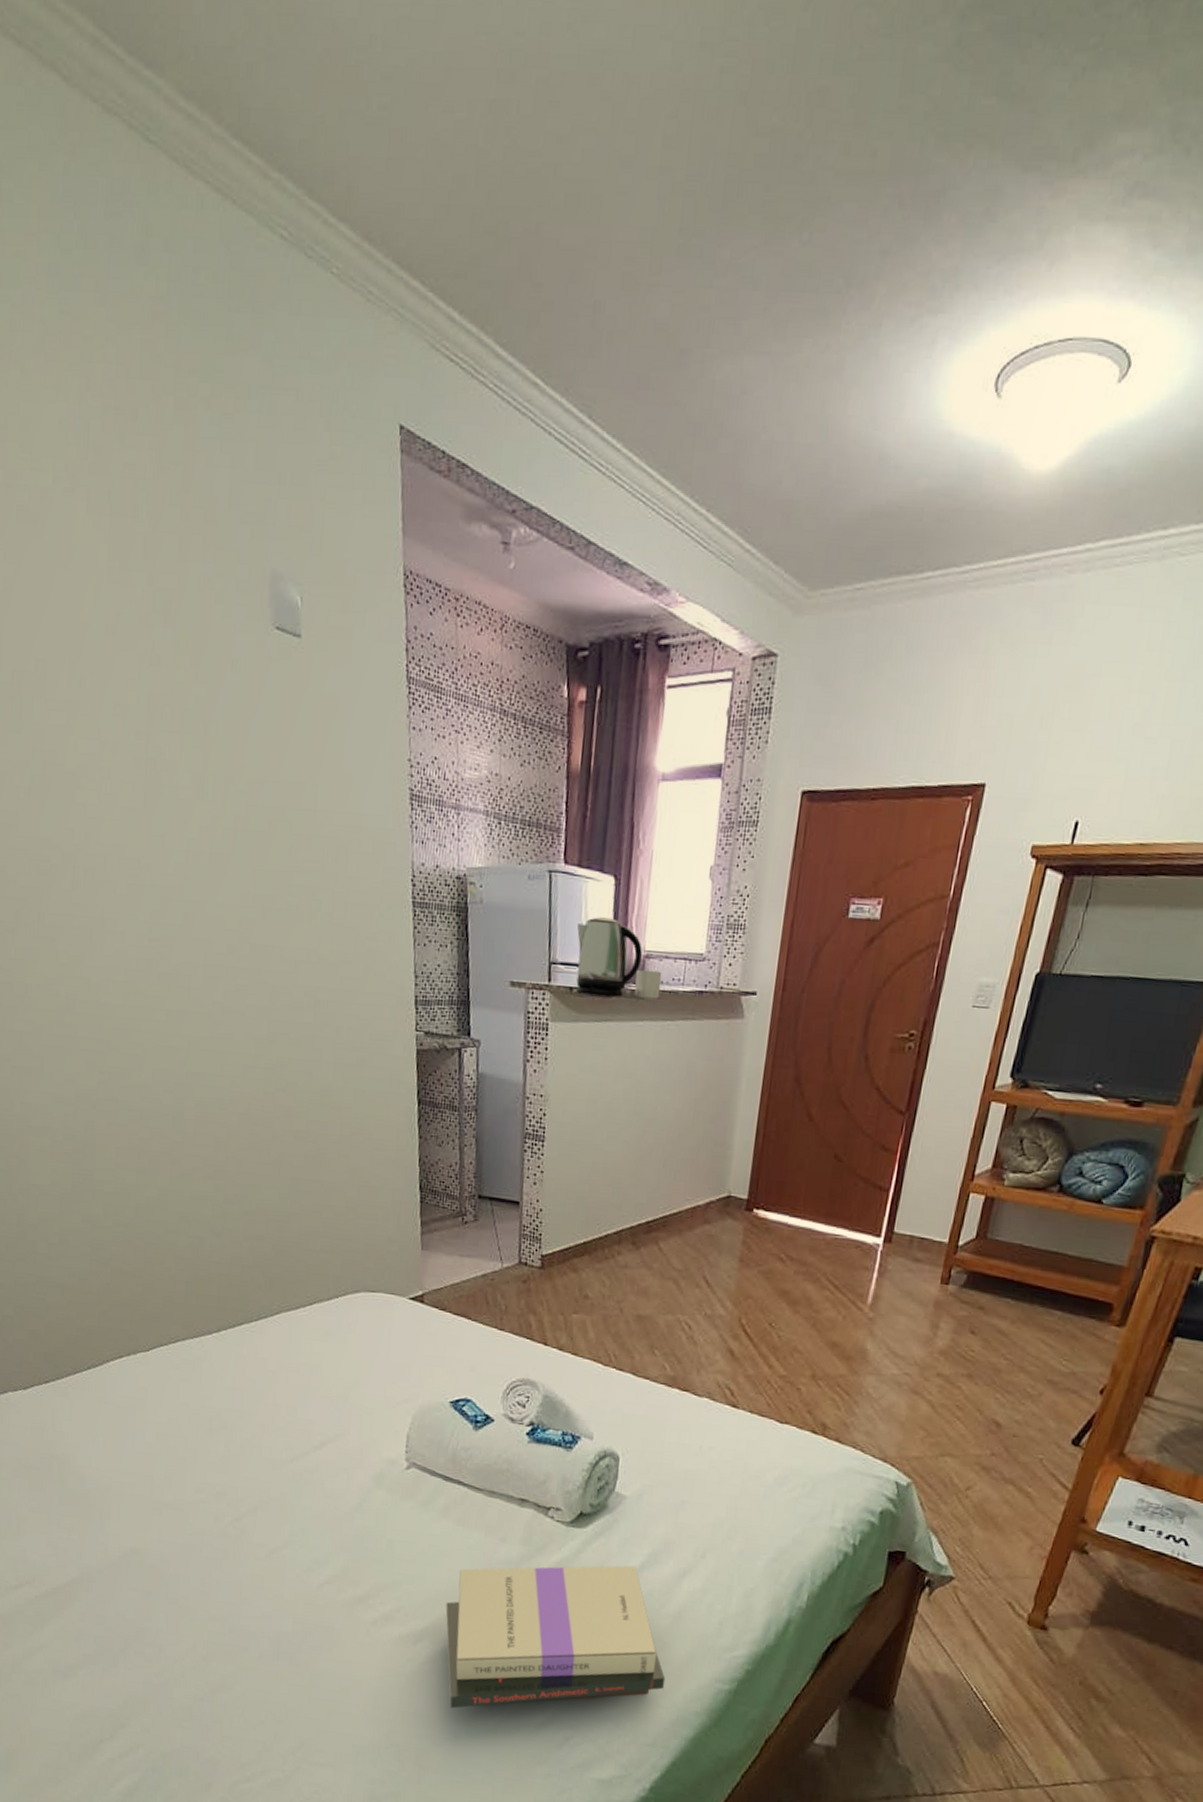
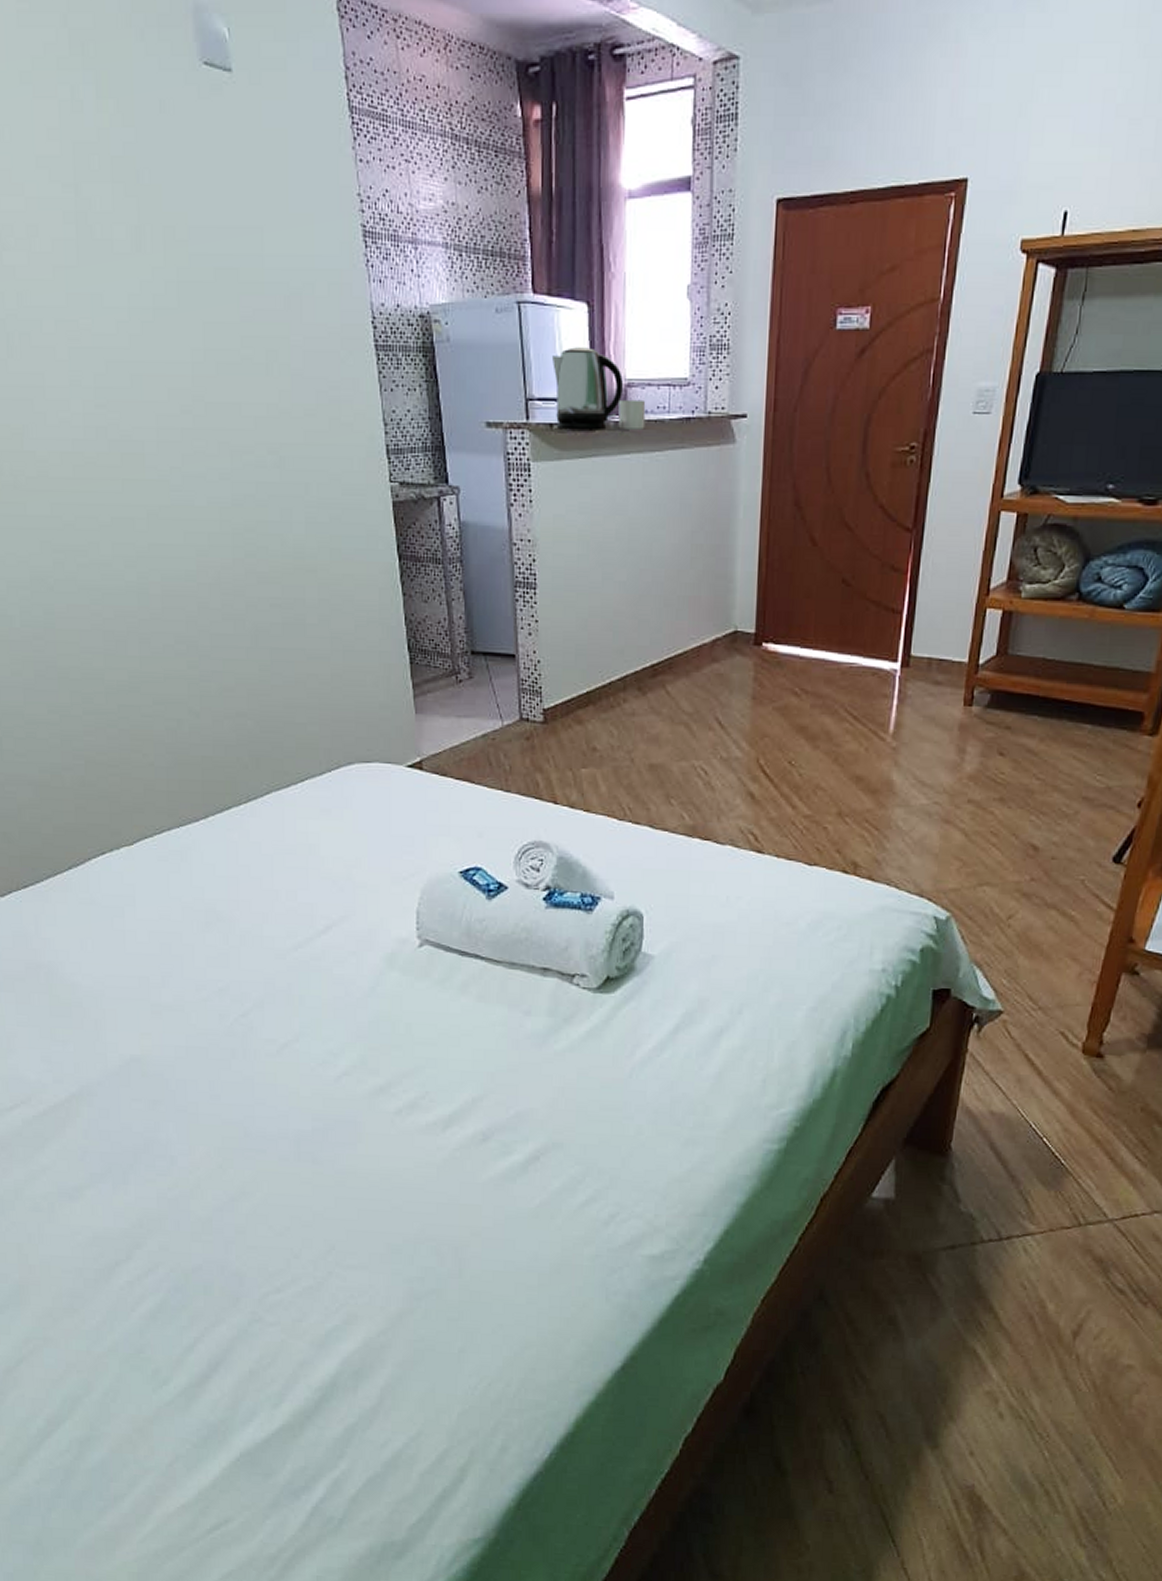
books: present [445,1565,666,1709] -> none [473,1028,711,1196]

